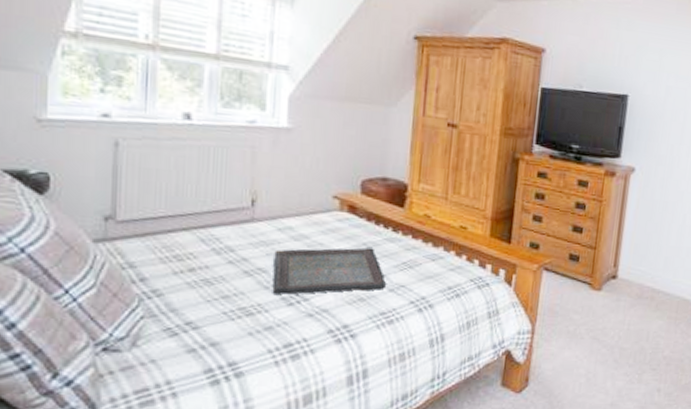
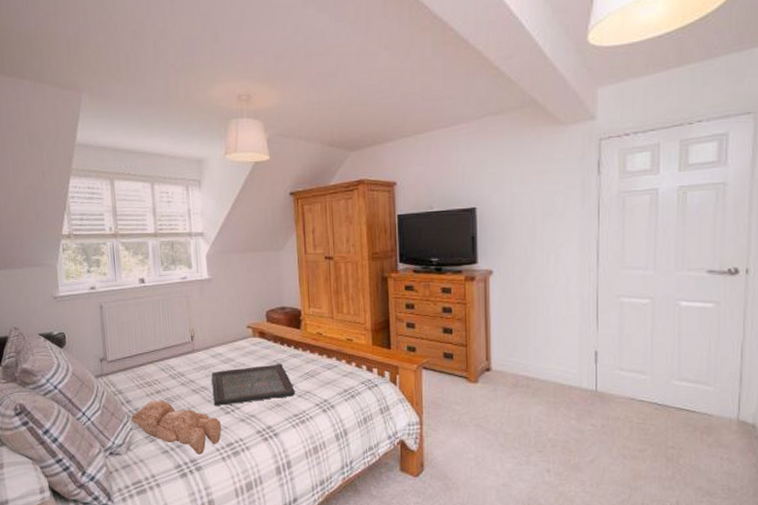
teddy bear: none [145,280,280,356] -> present [131,400,222,454]

